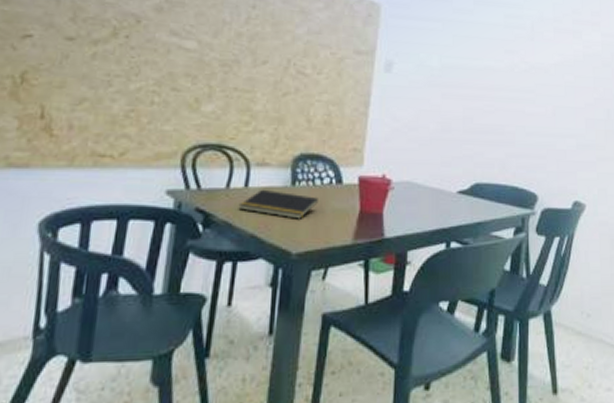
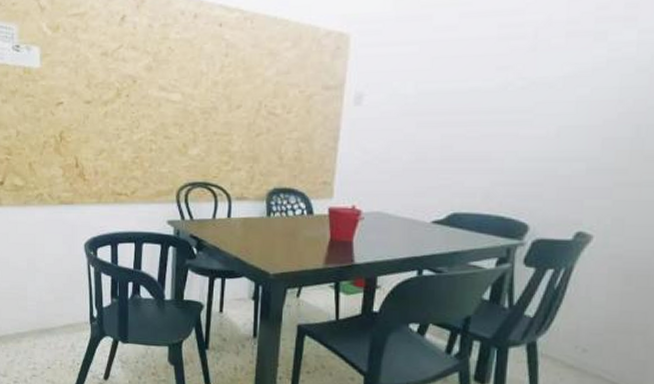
notepad: present [238,189,318,219] -> none [223,219,291,245]

